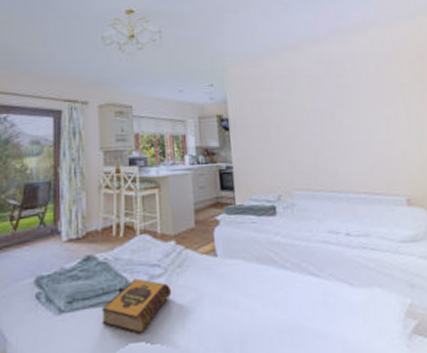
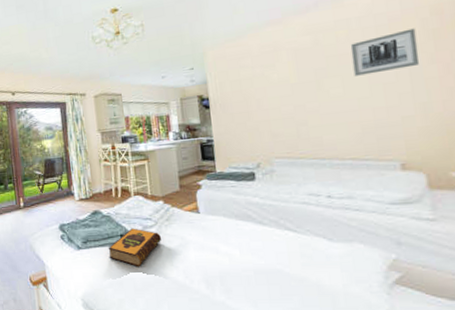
wall art: none [356,69,411,108] -> present [350,28,420,76]

